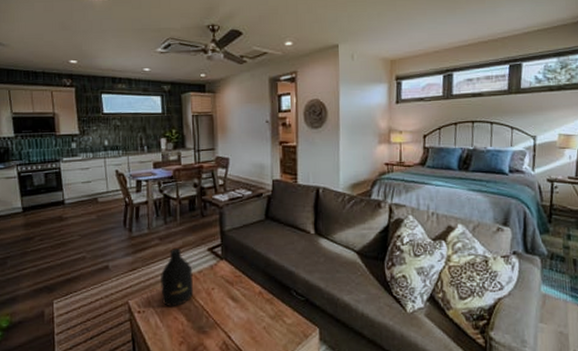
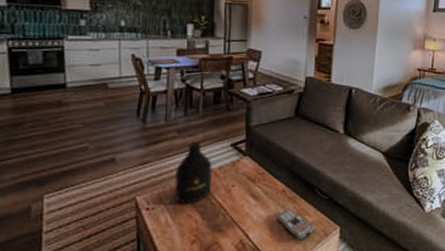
remote control: none [258,311,293,342] -> present [278,209,314,241]

